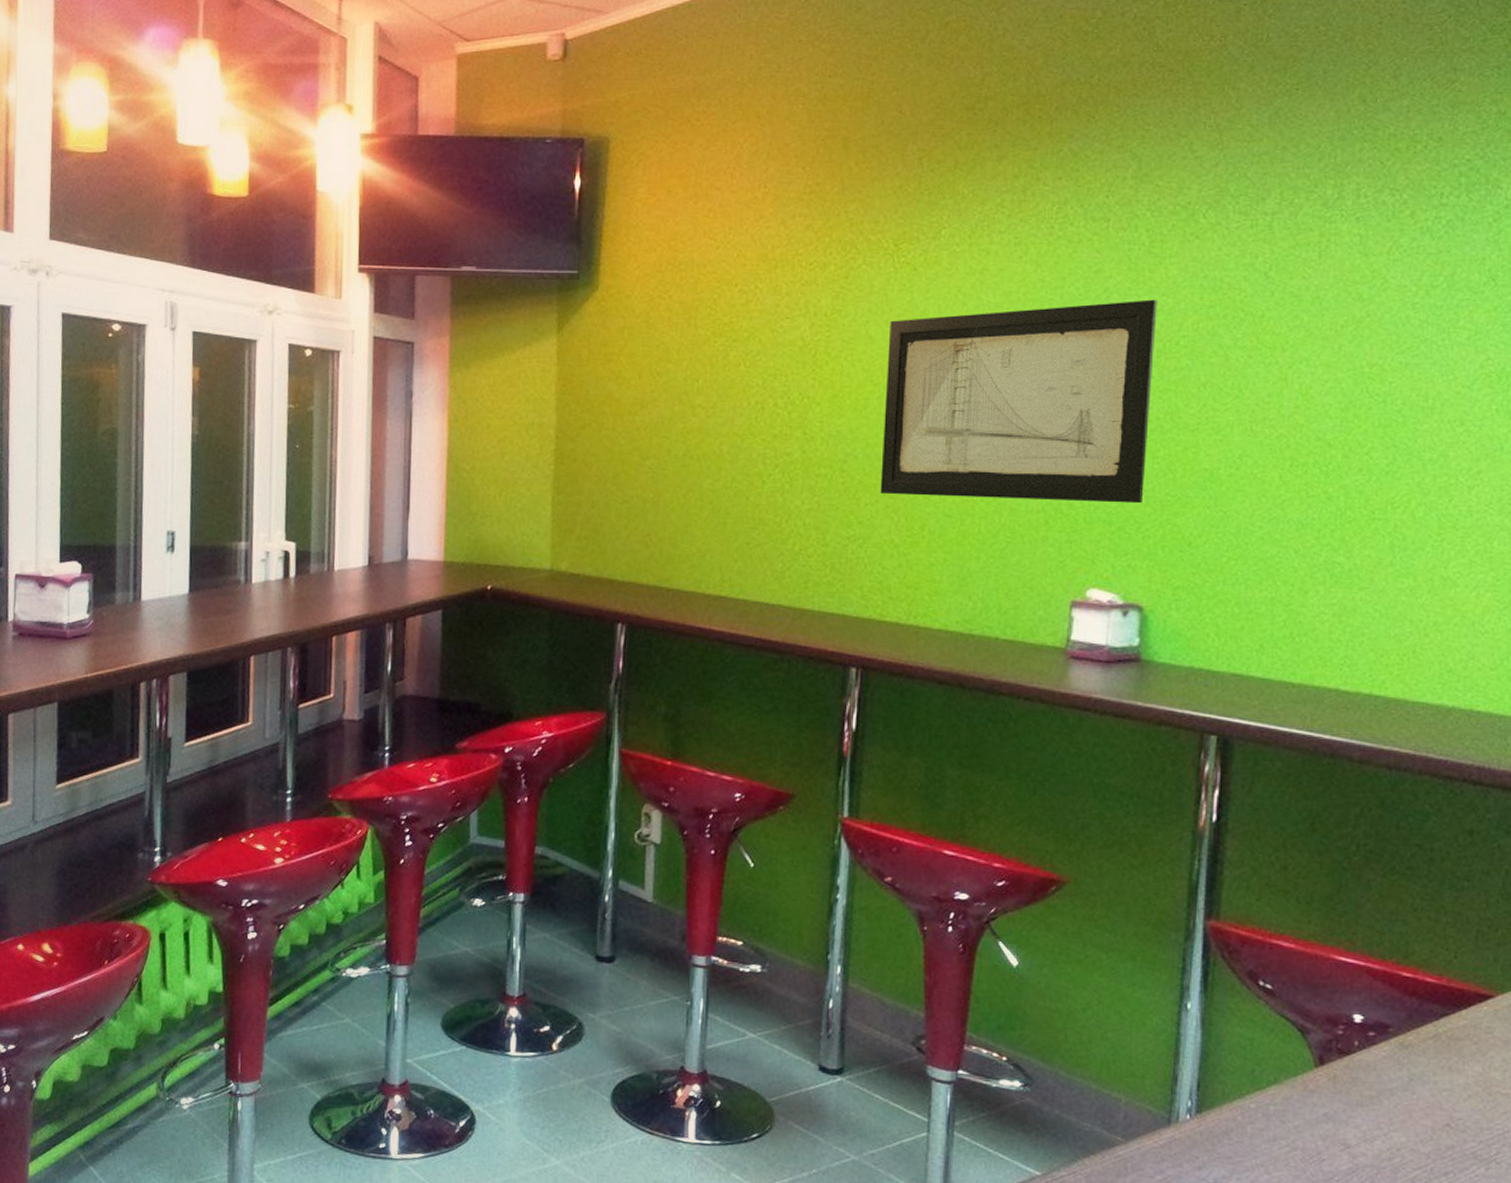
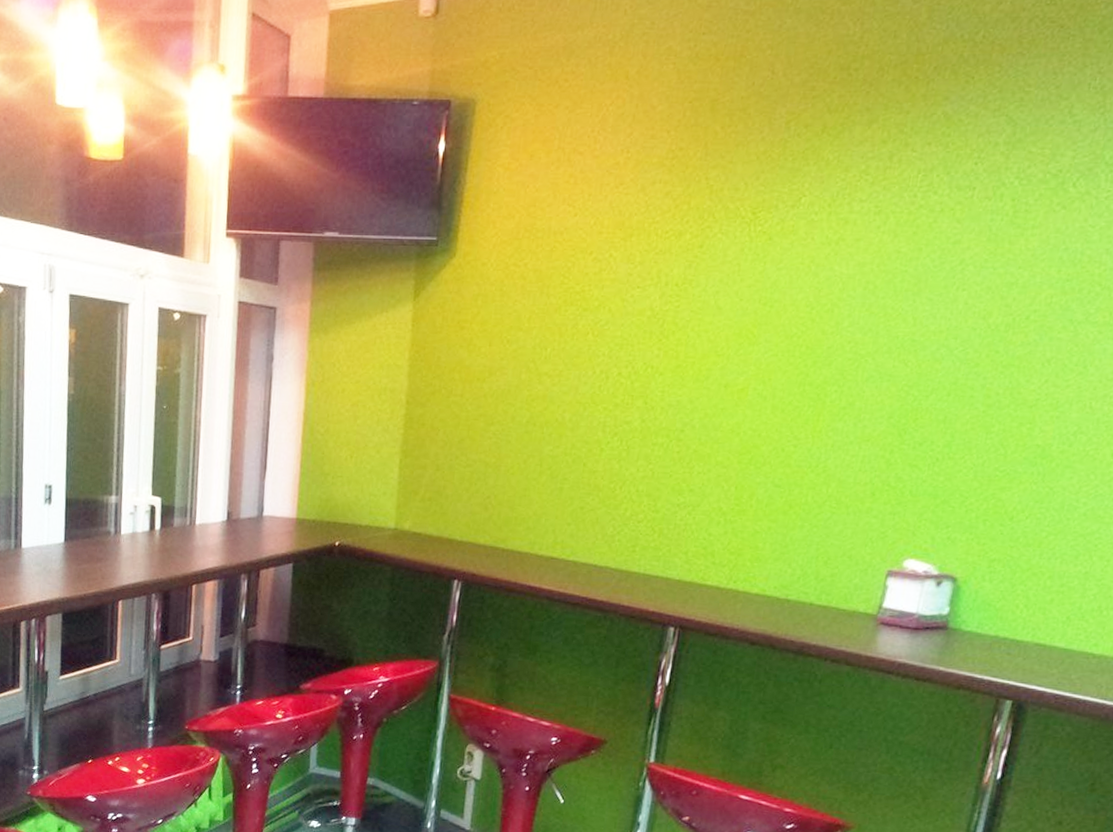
wall art: present [880,299,1157,504] -> none [713,272,1013,478]

